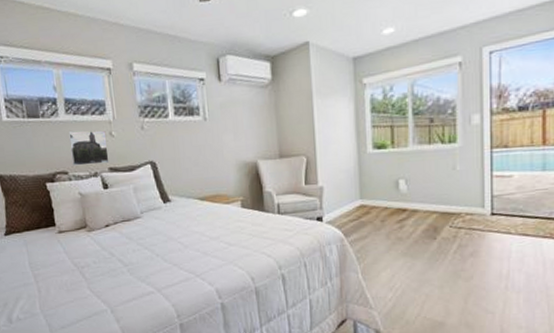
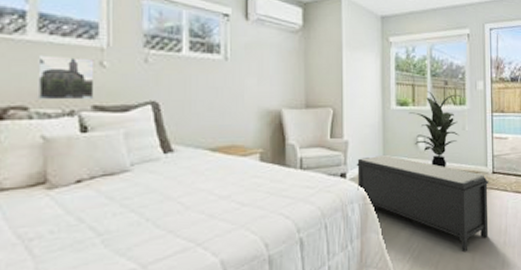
bench: none [332,198,486,294] -> present [356,154,489,251]
indoor plant: none [387,131,451,211] -> present [408,91,461,168]

